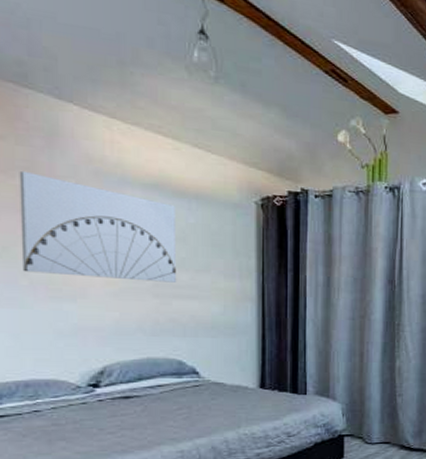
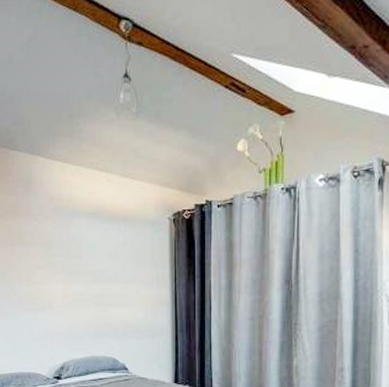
wall art: present [19,170,176,283] -> none [10,214,110,293]

